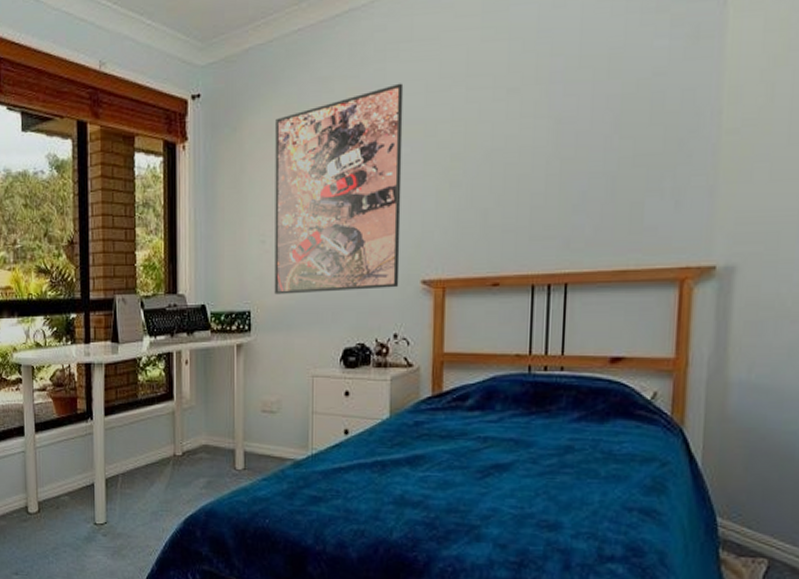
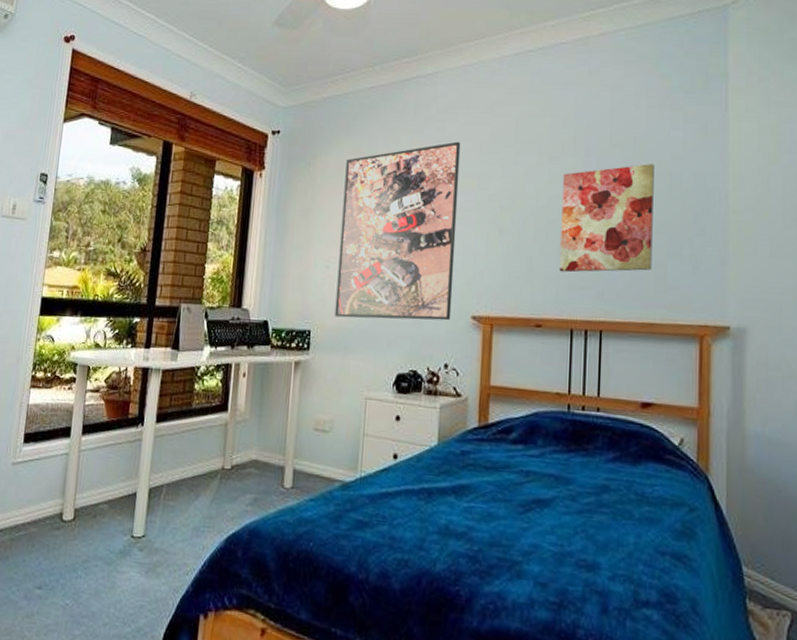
wall art: none [519,84,633,223] -> present [559,164,654,273]

